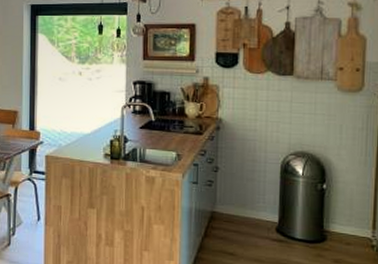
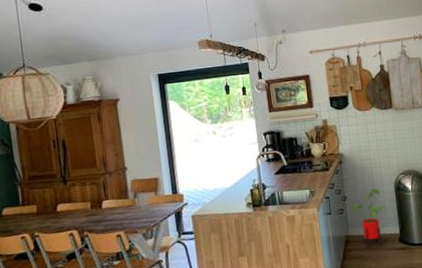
house plant: none [222,164,267,232] -> present [351,188,387,248]

